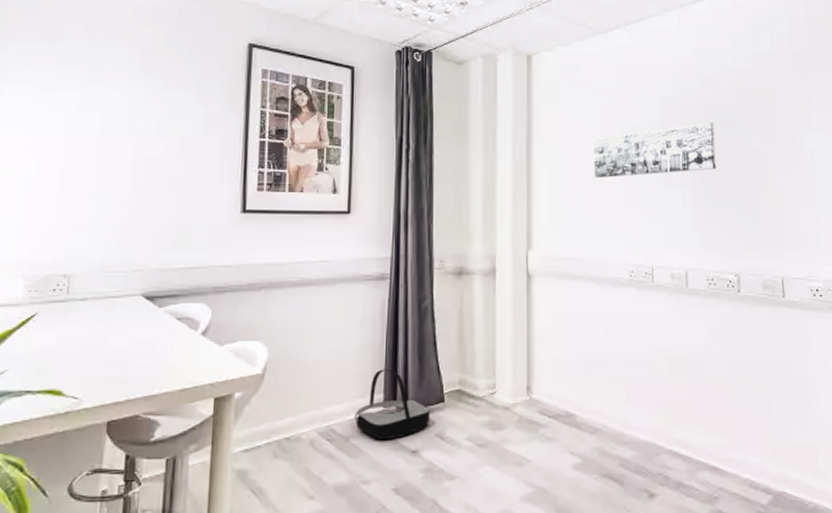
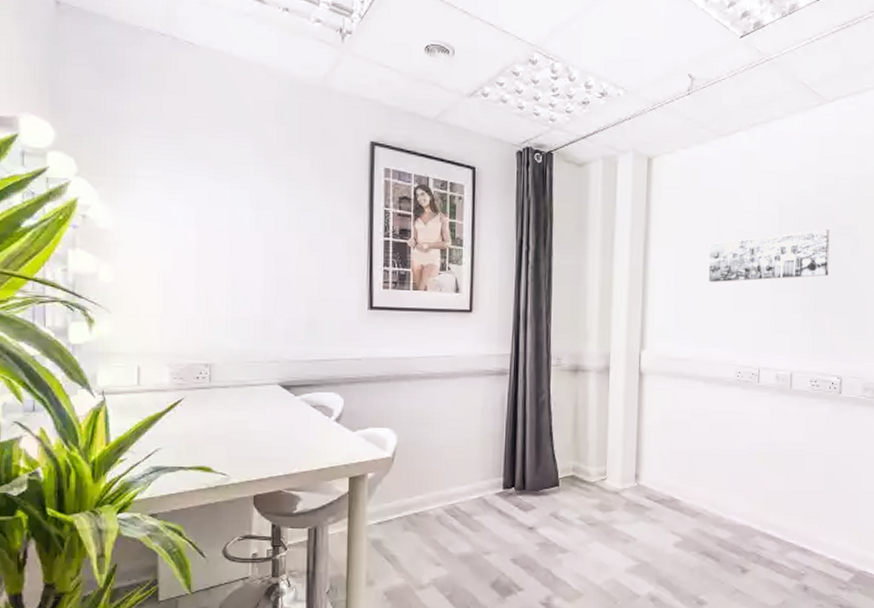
basket: present [354,369,431,439] -> none [476,455,546,517]

